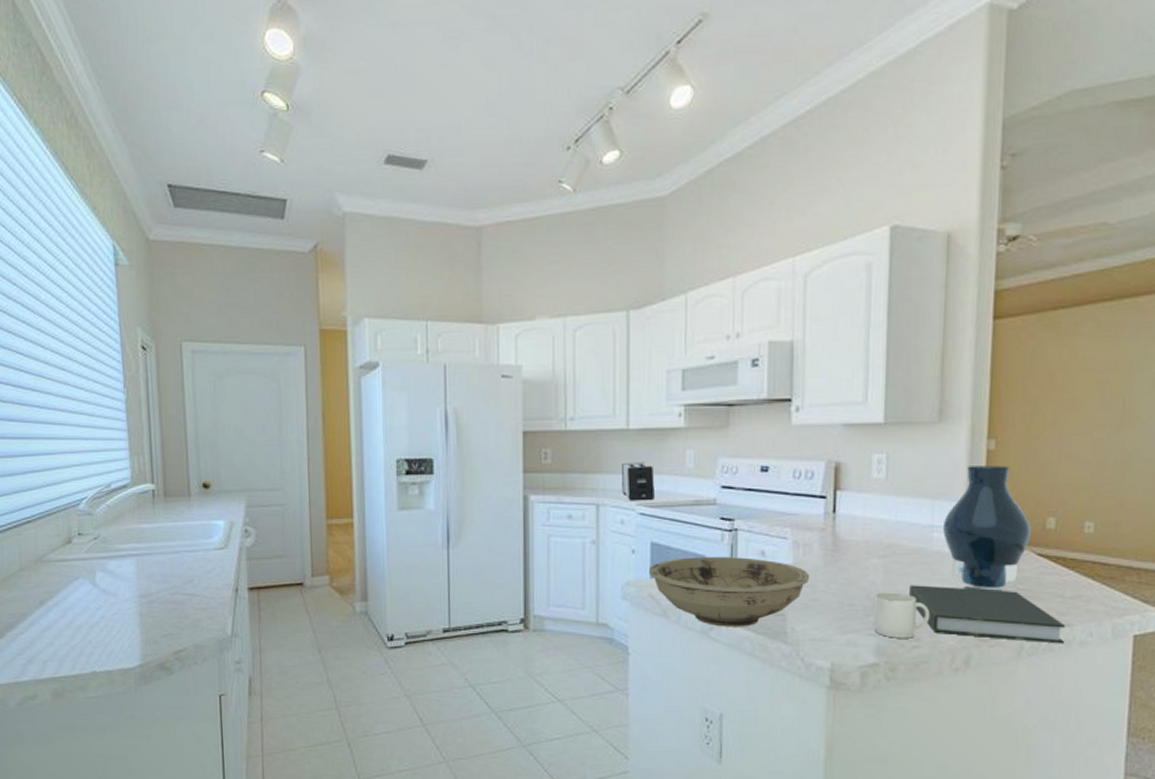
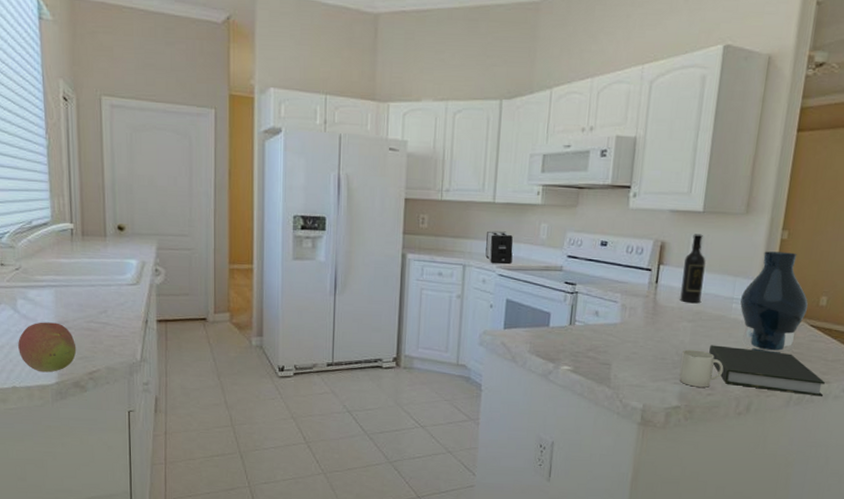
fruit: none [97,596,161,654] -> present [18,322,77,373]
bowl: present [648,556,810,627] -> none [502,313,633,373]
wine bottle: none [864,450,894,535] -> present [680,234,706,304]

